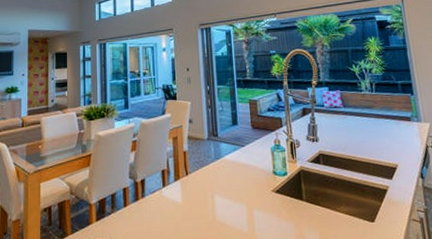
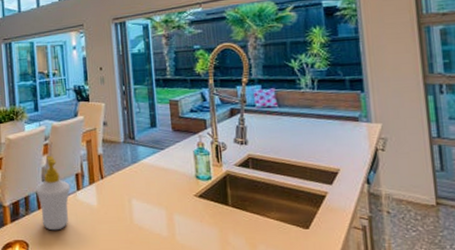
soap bottle: none [122,153,157,229] -> present [36,156,71,231]

